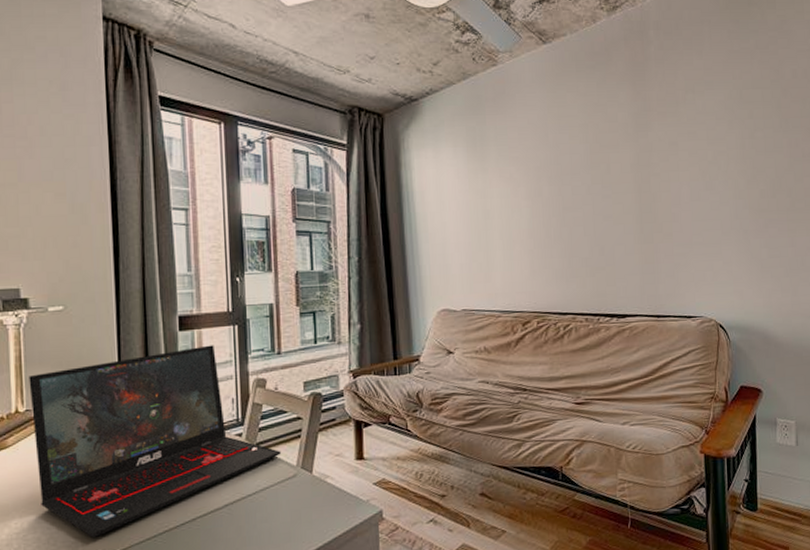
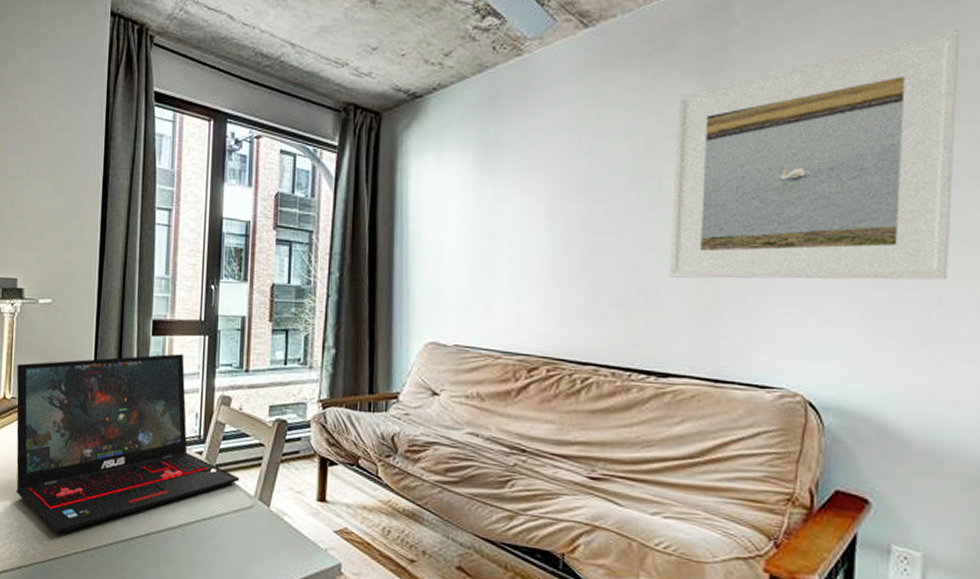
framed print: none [615,52,796,240] -> present [669,30,961,280]

